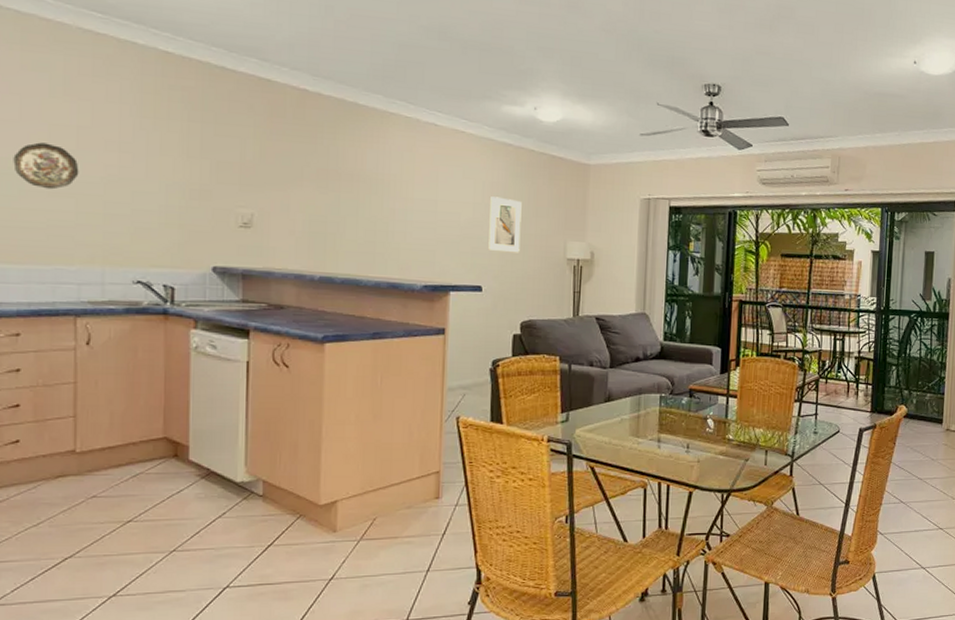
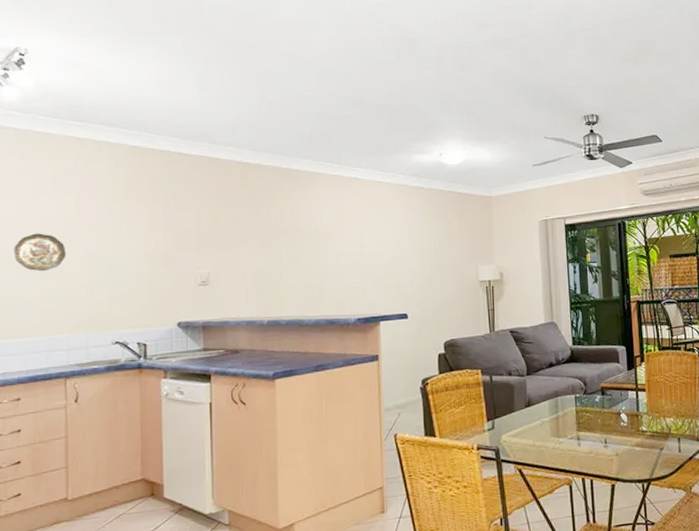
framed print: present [487,196,522,253] -> none [407,234,438,282]

